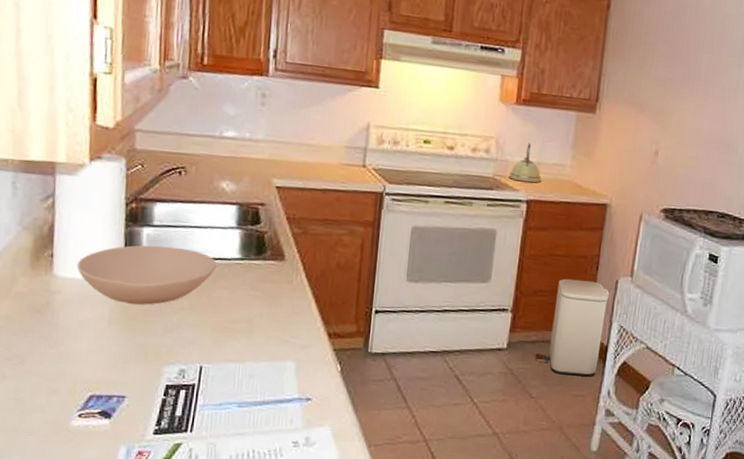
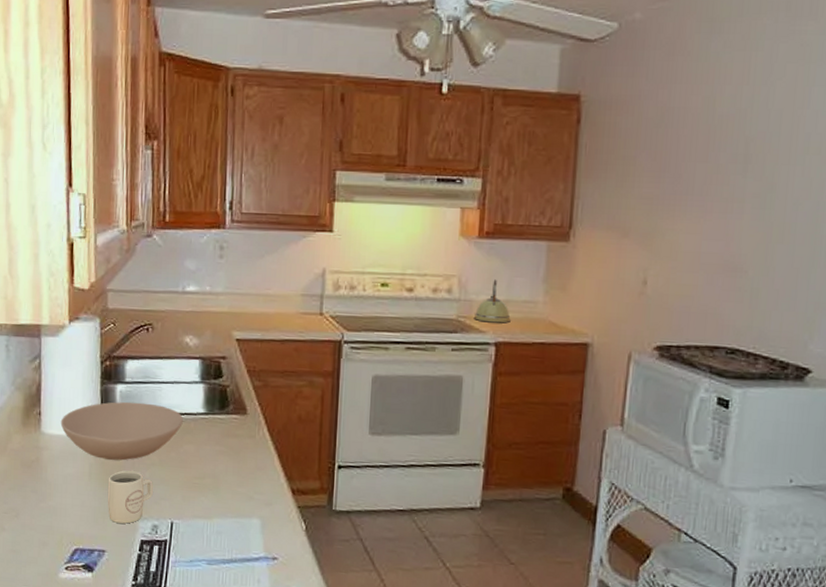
mug: none [129,315,182,369] -> present [107,470,154,524]
pedal bin: present [535,278,610,377] -> none [512,429,596,542]

